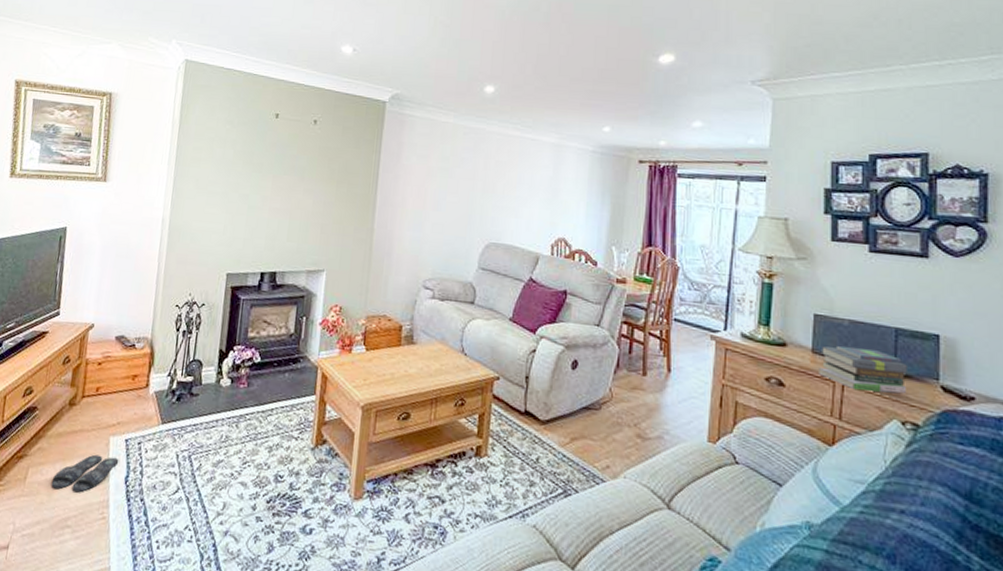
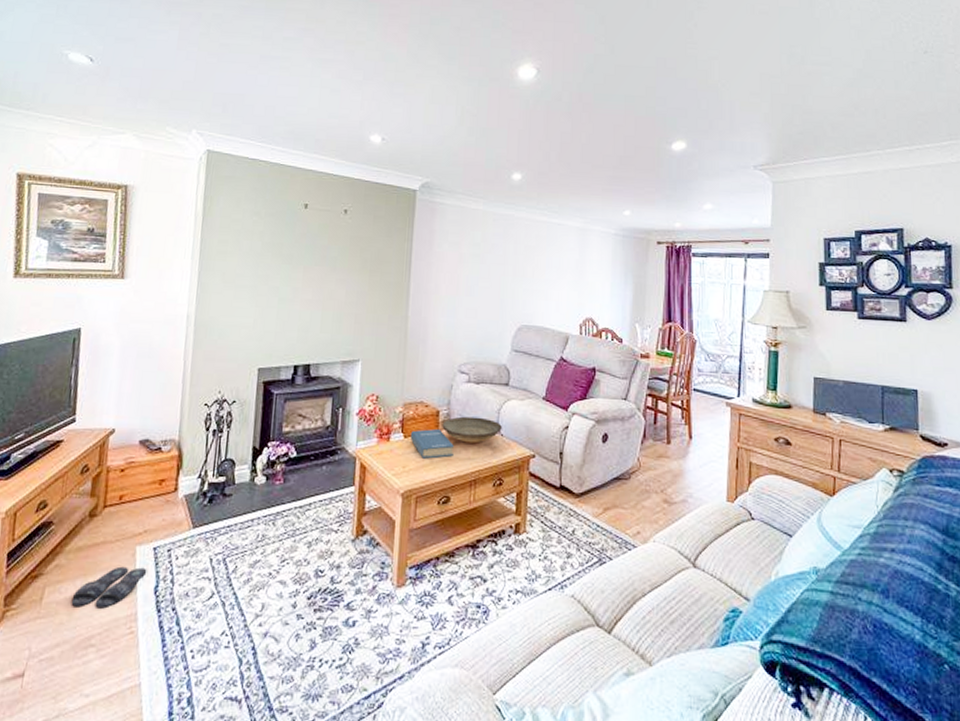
hardback book: none [371,343,416,374] -> present [410,428,454,459]
decorative bowl: none [404,332,466,363] -> present [442,416,502,445]
books: present [819,345,907,394] -> none [819,404,893,445]

